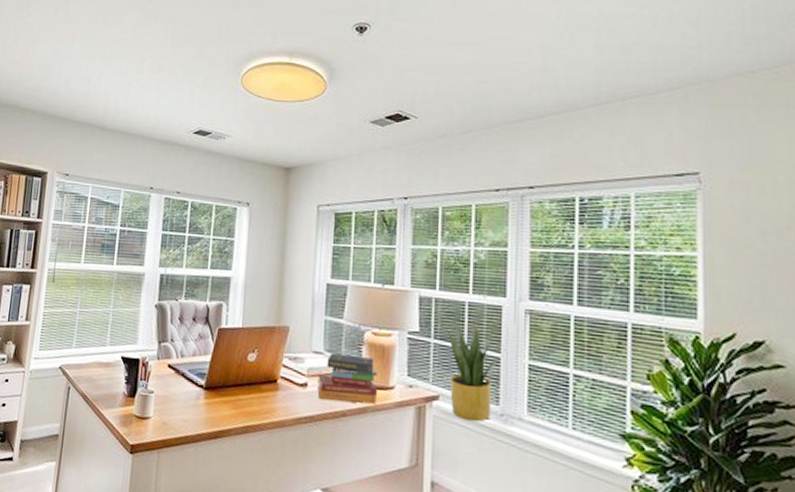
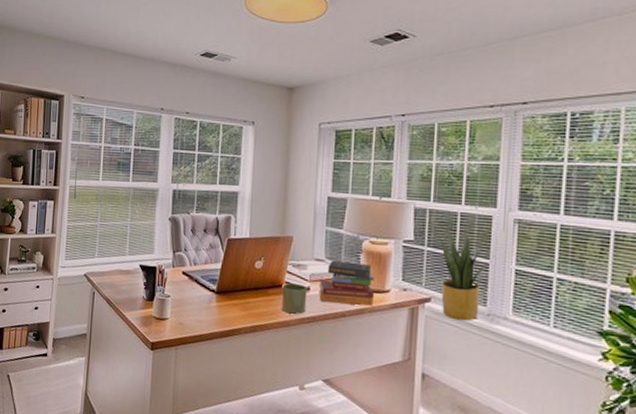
mug: none [275,378,305,414] -> present [281,283,308,315]

